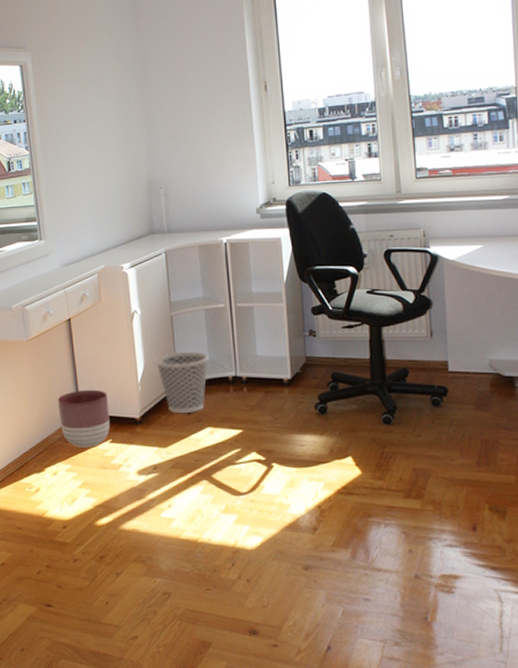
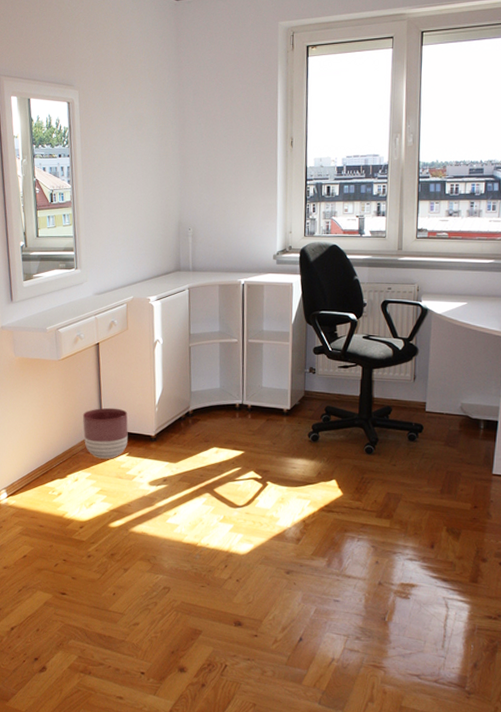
wastebasket: present [155,351,209,413] -> none [172,379,220,434]

